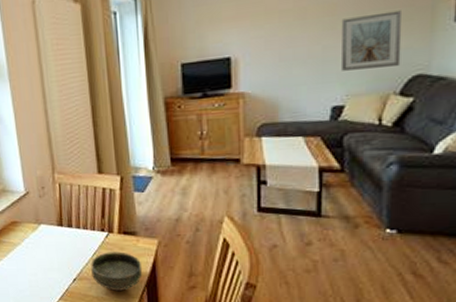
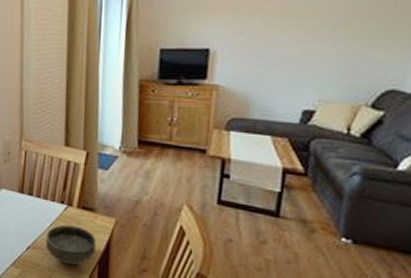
picture frame: present [341,10,403,71] -> none [317,24,384,78]

